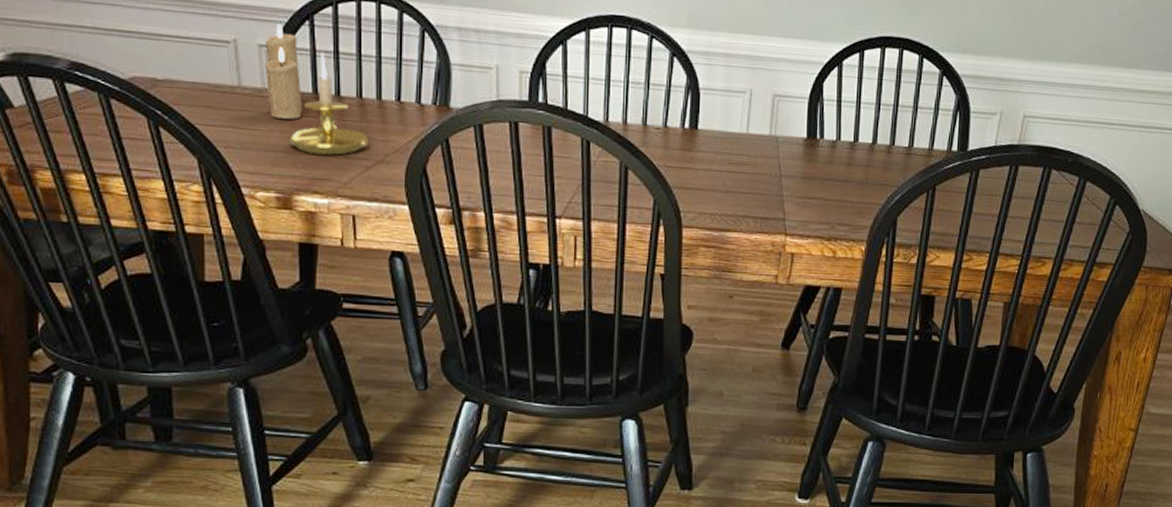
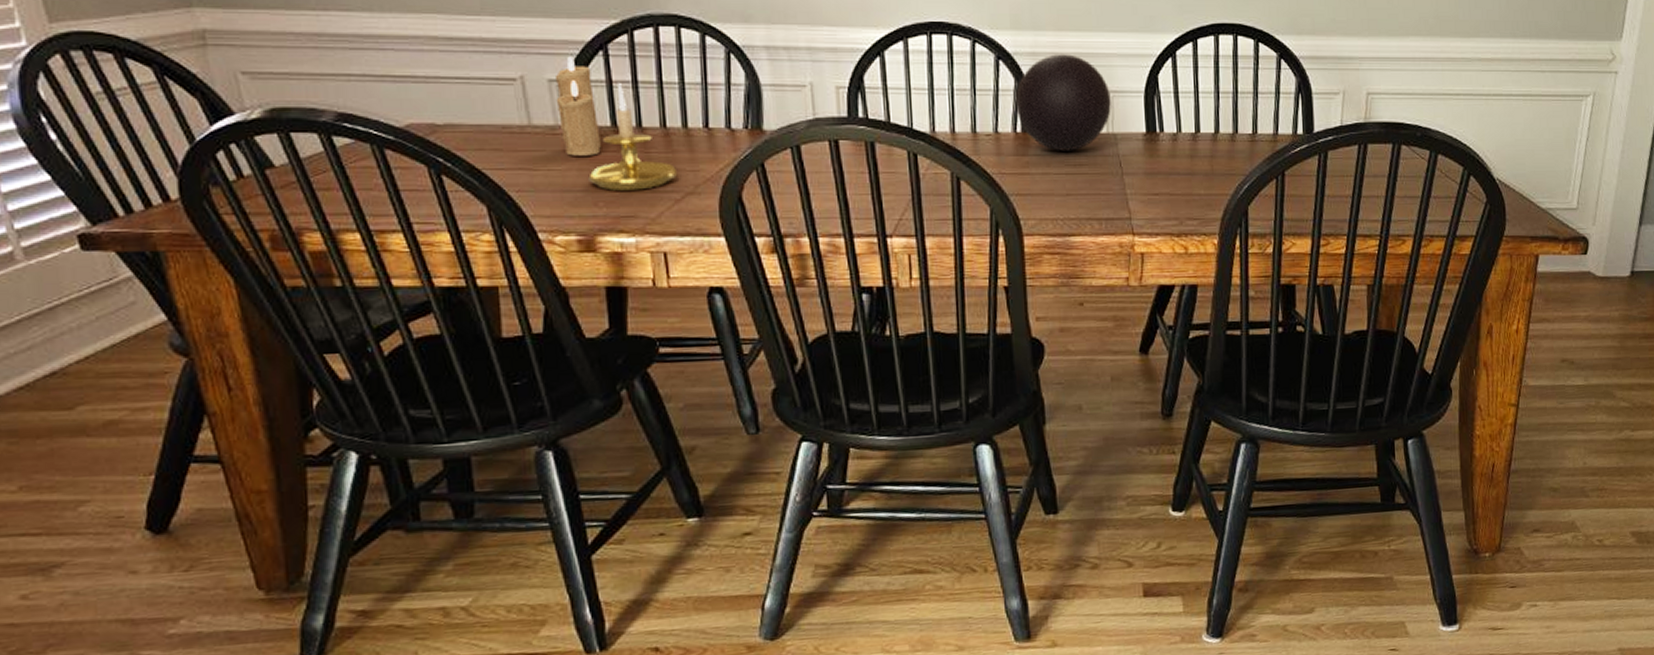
decorative ball: none [685,55,776,150] -> present [1015,54,1111,151]

